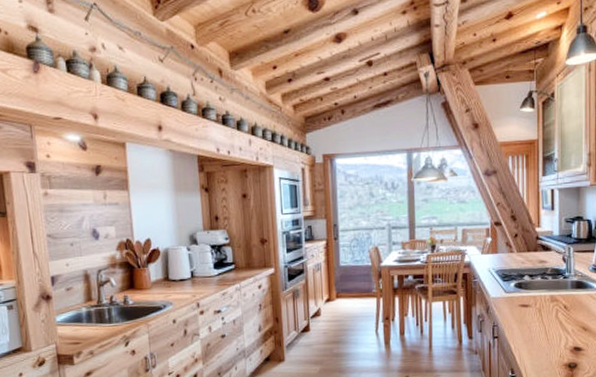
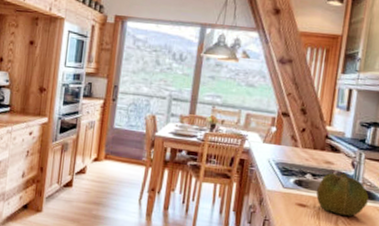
cabbage: none [535,269,581,308] -> present [316,173,369,216]

